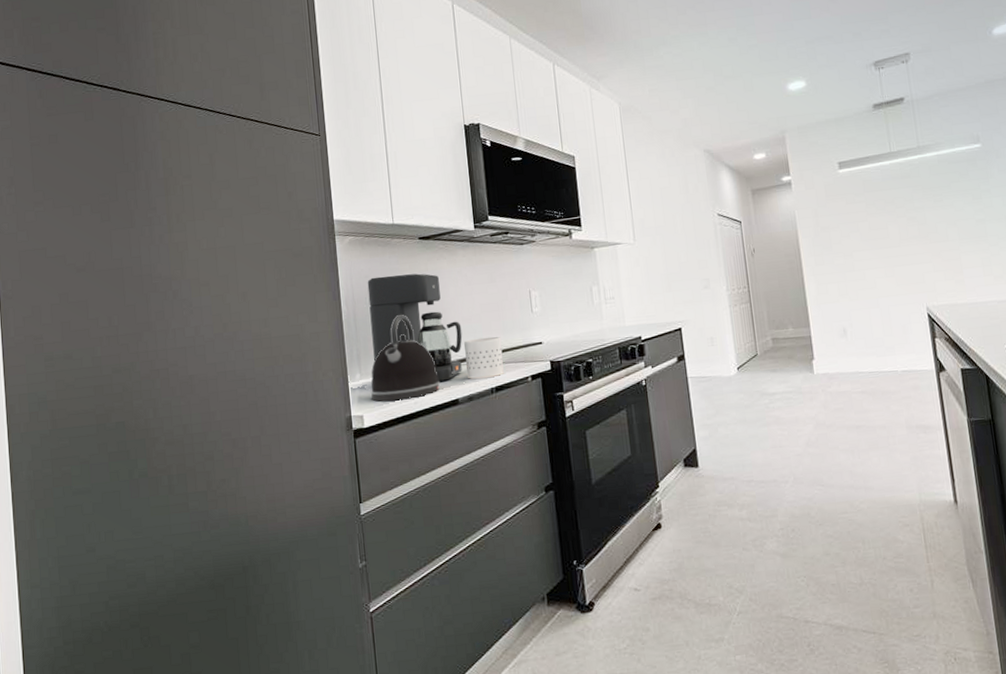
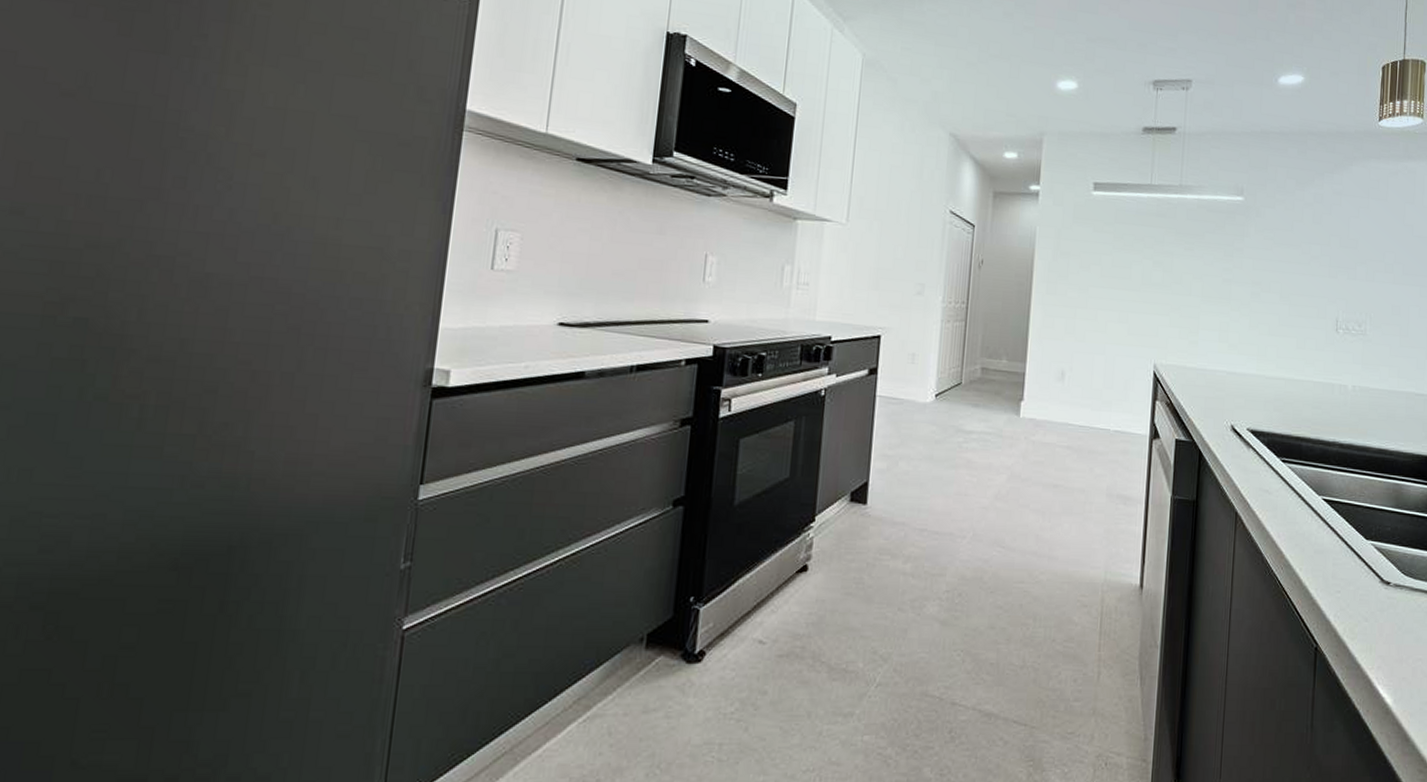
coffee maker: present [367,273,463,381] -> none [482,195,609,346]
kettle: present [370,314,441,402] -> none [466,249,566,361]
mug: present [463,336,504,380] -> none [603,299,658,353]

